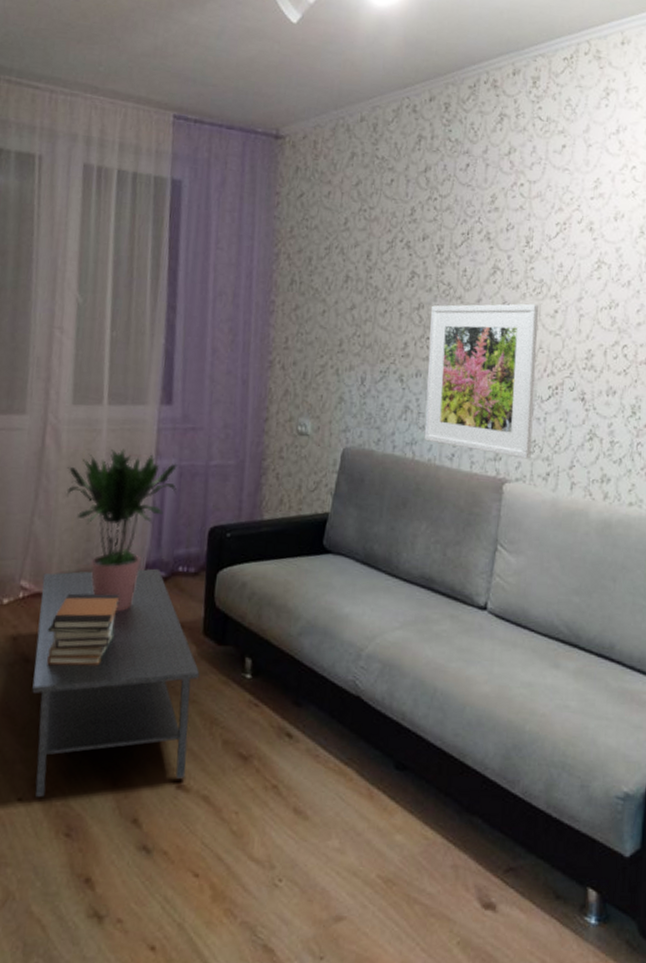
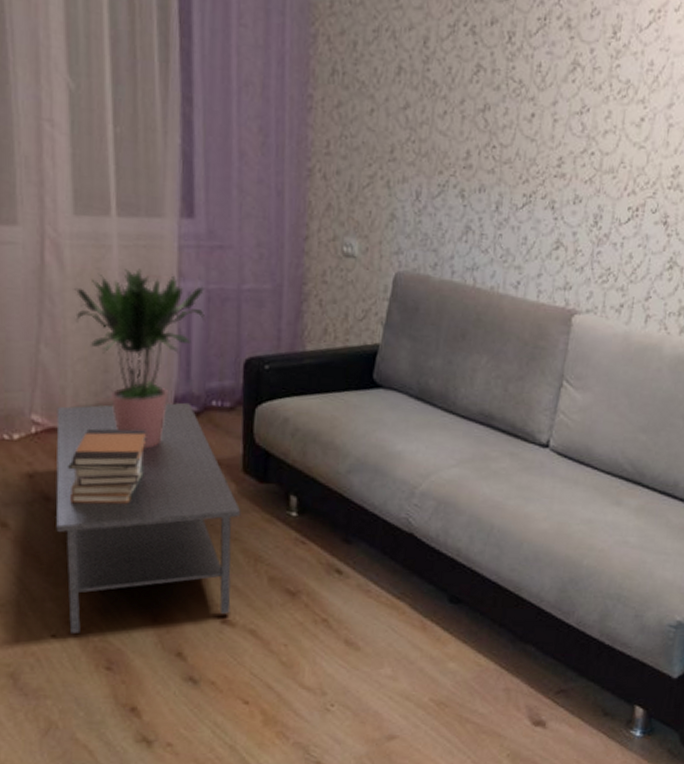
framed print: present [424,303,539,459] -> none [486,107,623,289]

